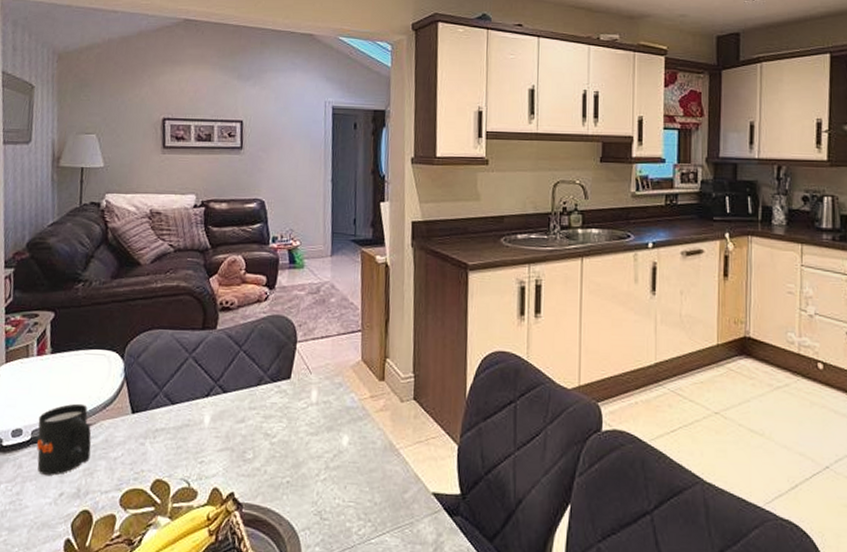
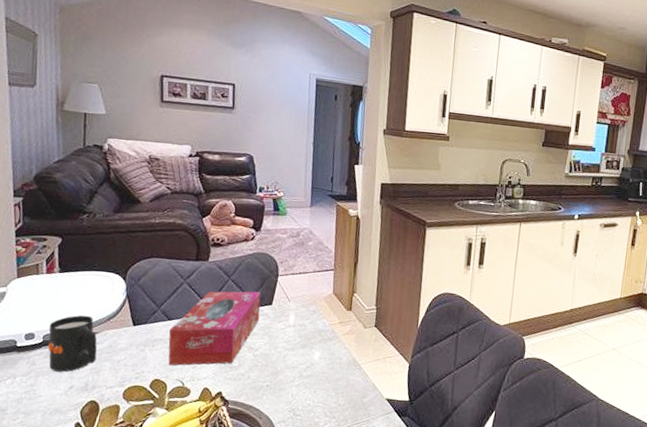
tissue box: none [171,363,278,462] -> present [168,291,261,366]

